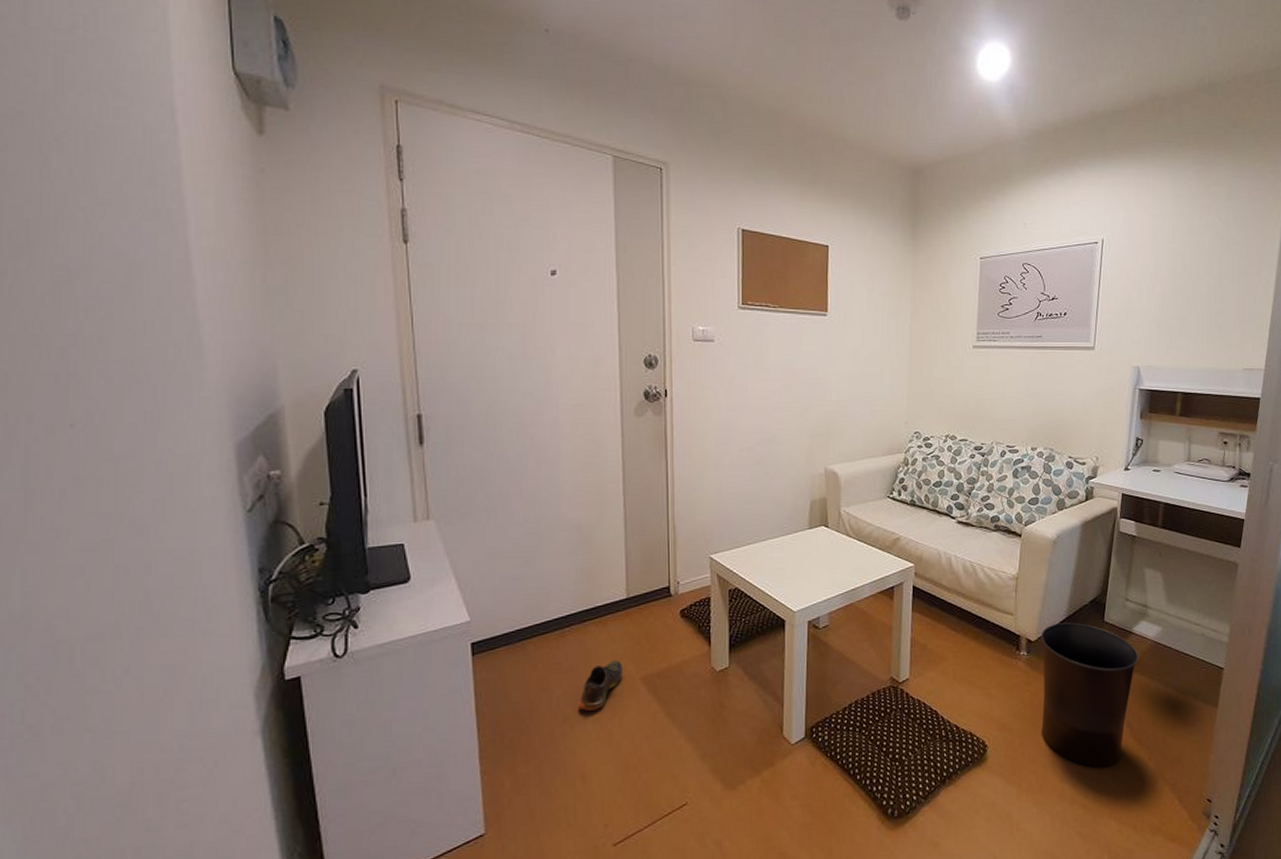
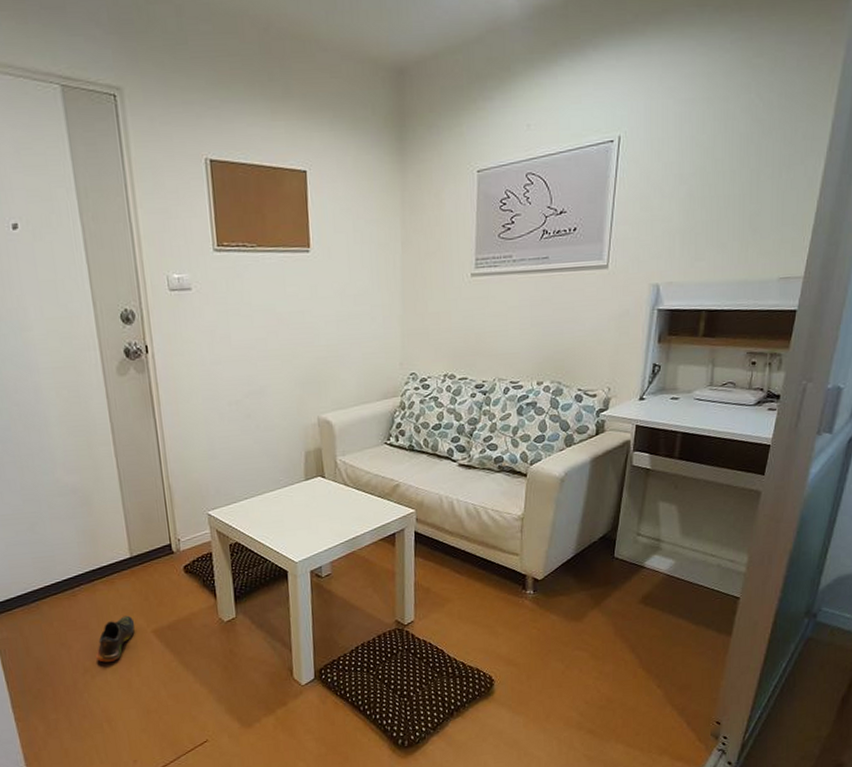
waste bin: present [1041,622,1138,768] -> none [547,560,649,697]

